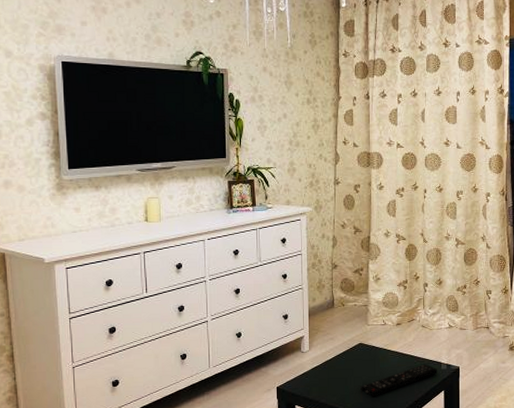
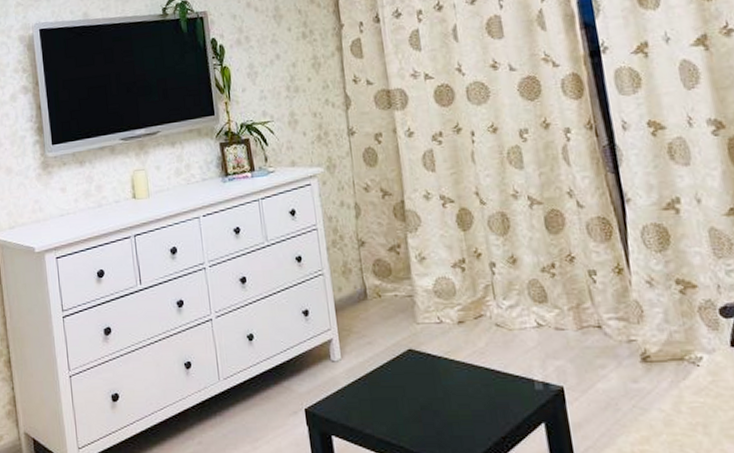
remote control: present [360,363,437,397] -> none [418,380,530,429]

